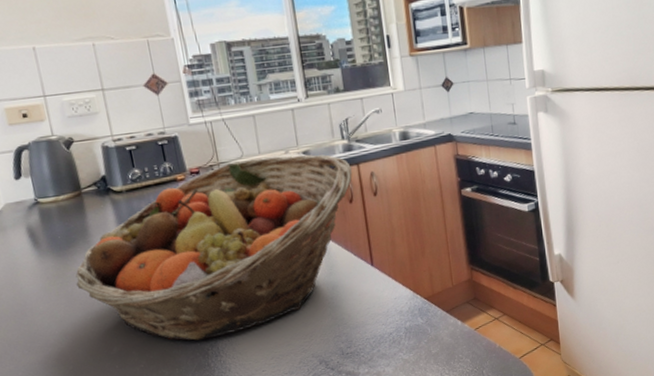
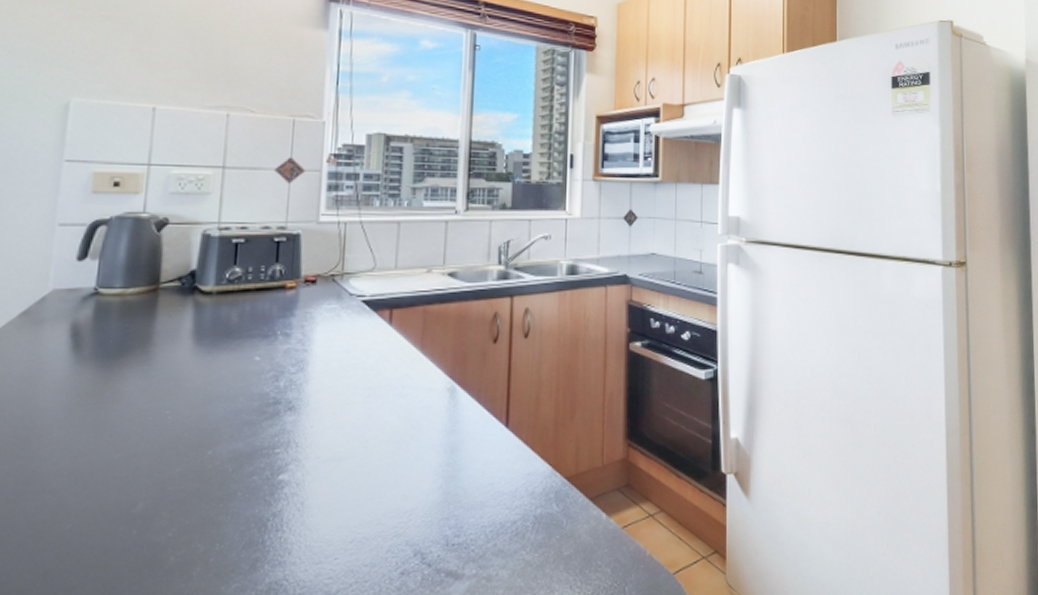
fruit basket: present [75,154,353,341] -> none [113,274,503,505]

